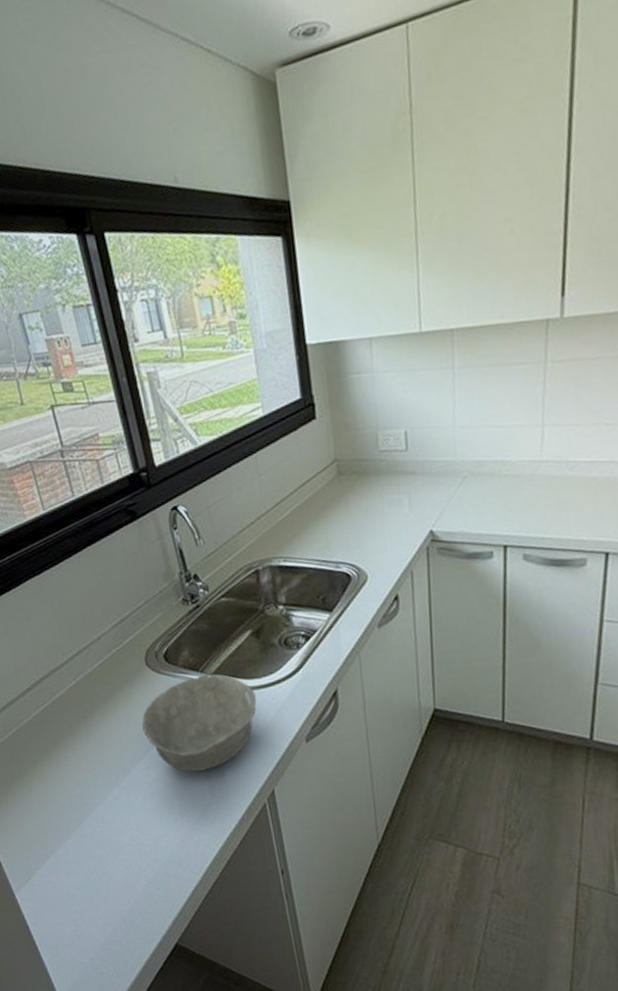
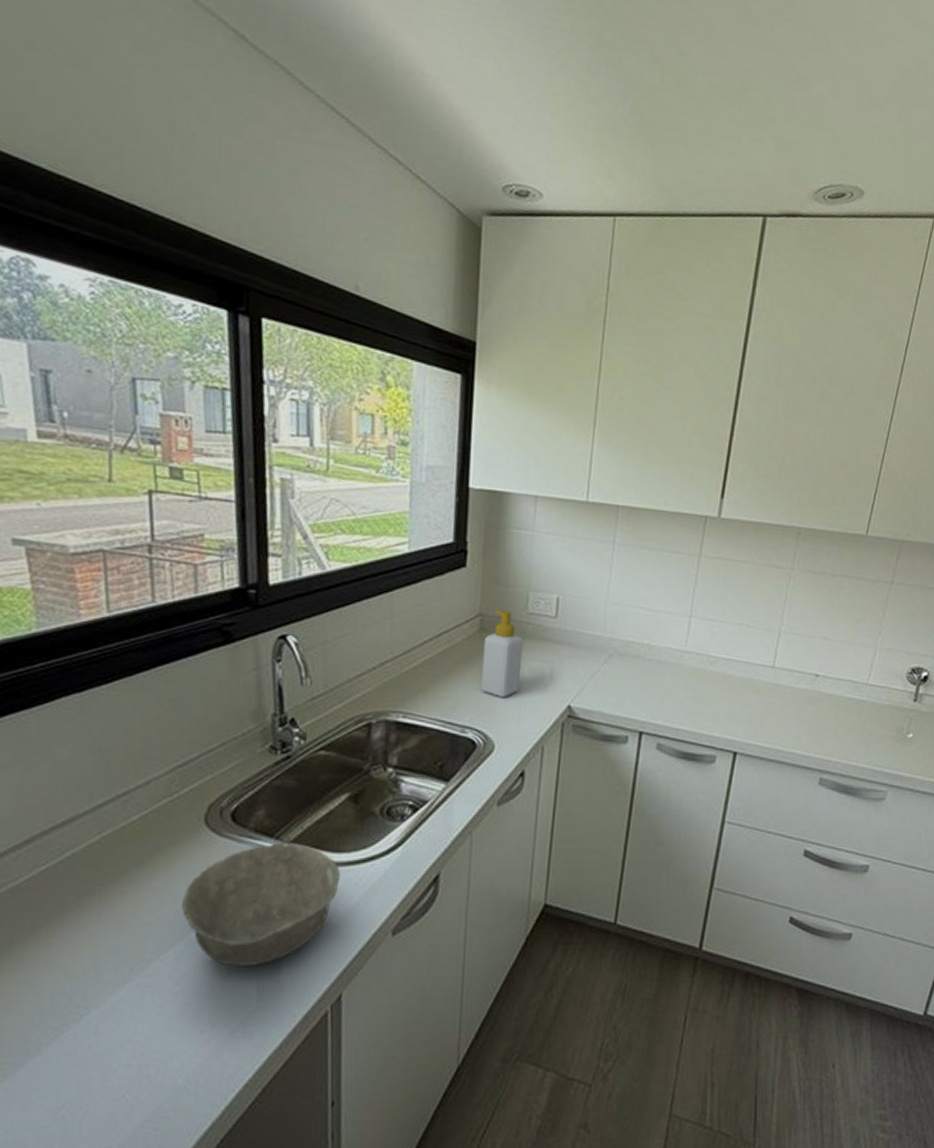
soap bottle: none [342,451,382,532] -> present [481,609,523,697]

